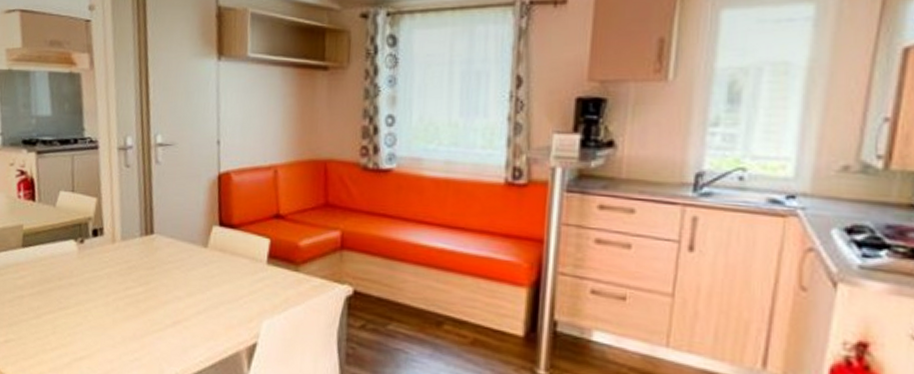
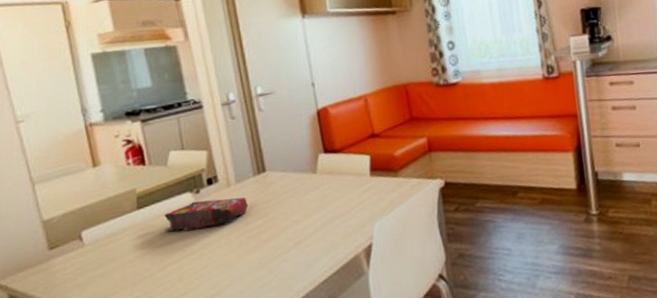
cereal box: none [45,251,131,283] -> present [164,197,249,232]

